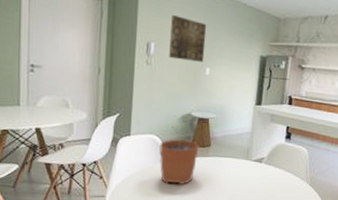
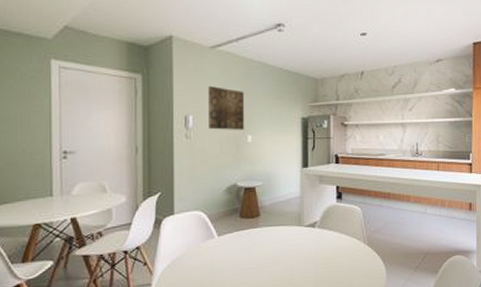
plant pot: present [159,126,200,185] -> none [206,198,248,262]

